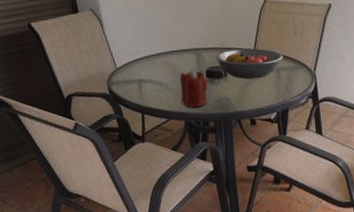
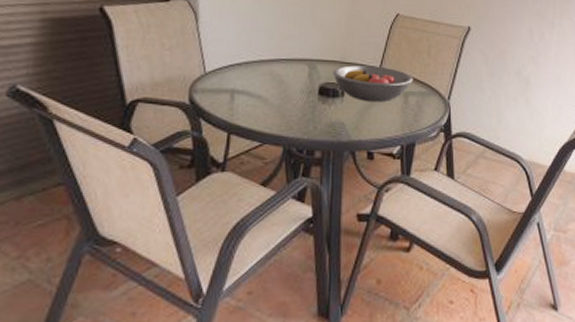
candle: present [179,69,208,108] -> none [282,83,319,130]

